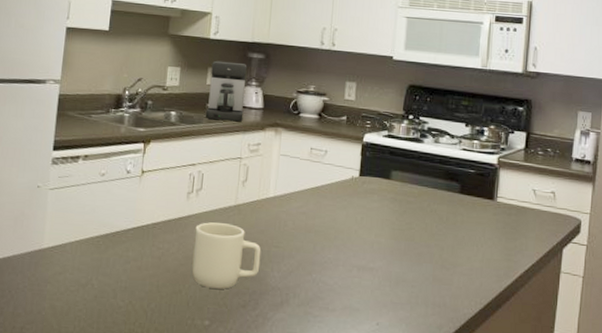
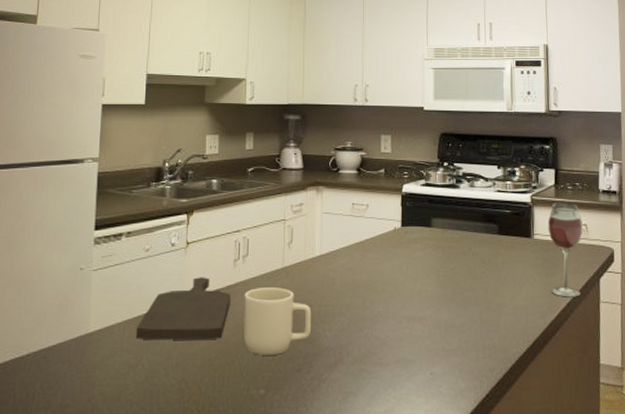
cutting board: none [87,206,183,268] -> present [135,277,232,341]
coffee maker: present [205,60,248,122] -> none [246,125,285,184]
wineglass: none [510,167,551,265] -> present [547,203,583,297]

